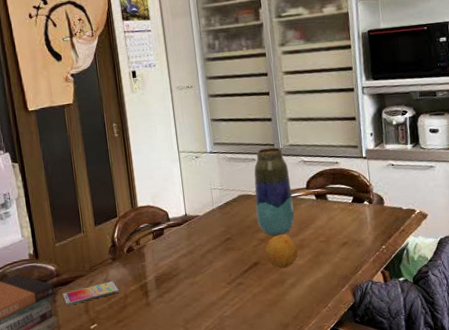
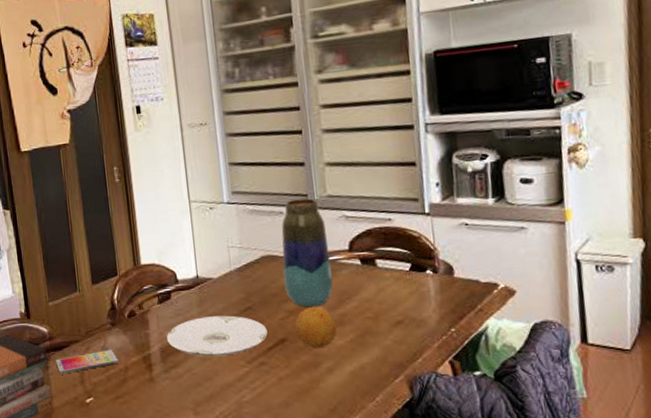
plate: none [160,245,244,282] -> present [166,315,268,357]

